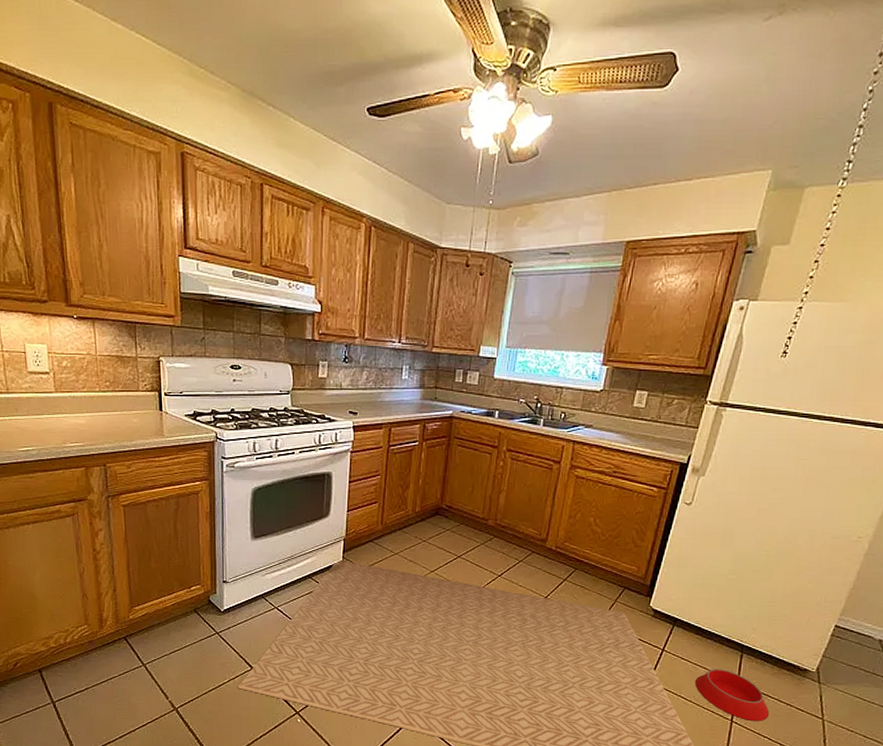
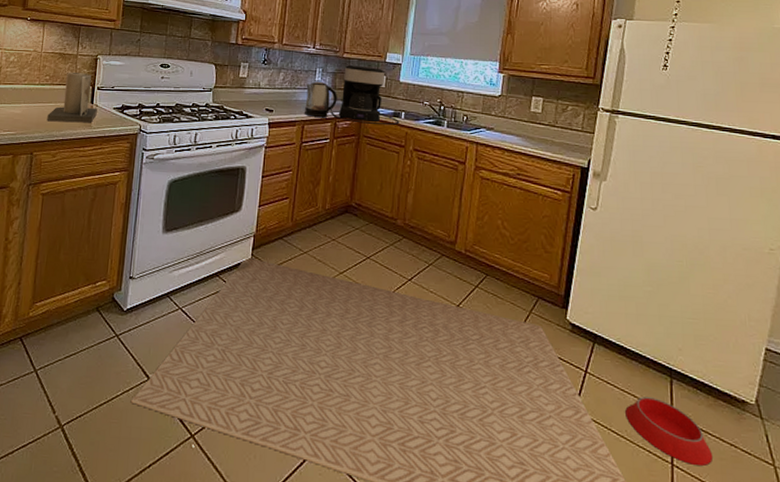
paper towel roll: none [114,376,168,432] -> present [47,71,98,123]
kettle: none [390,380,426,420] -> present [304,81,337,118]
coffee maker: none [419,361,493,426] -> present [331,65,400,126]

